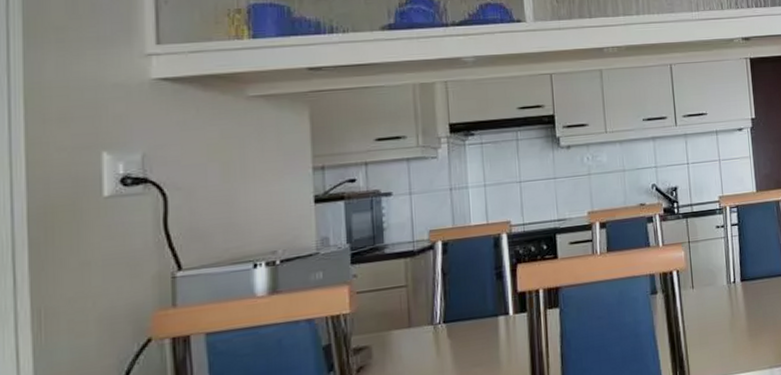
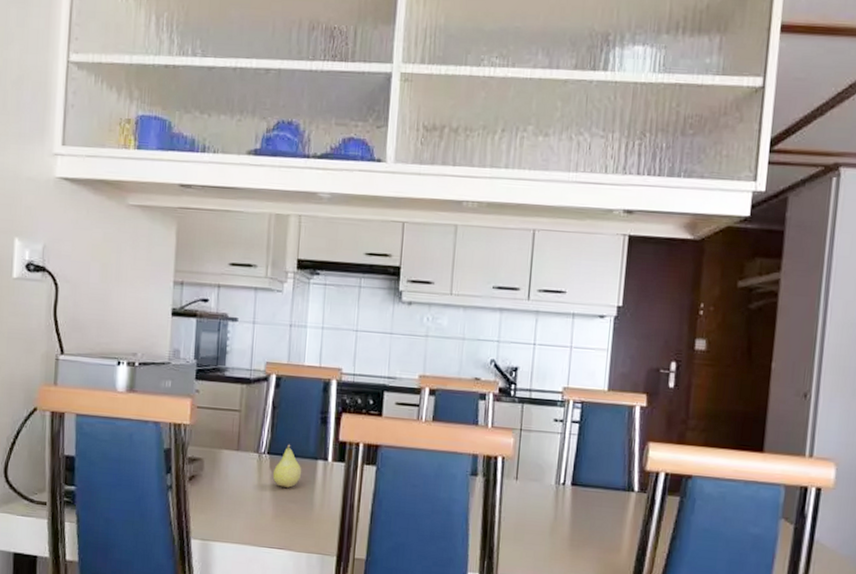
fruit: none [451,307,484,354] -> present [272,444,302,488]

